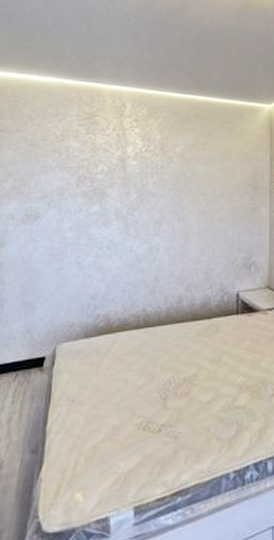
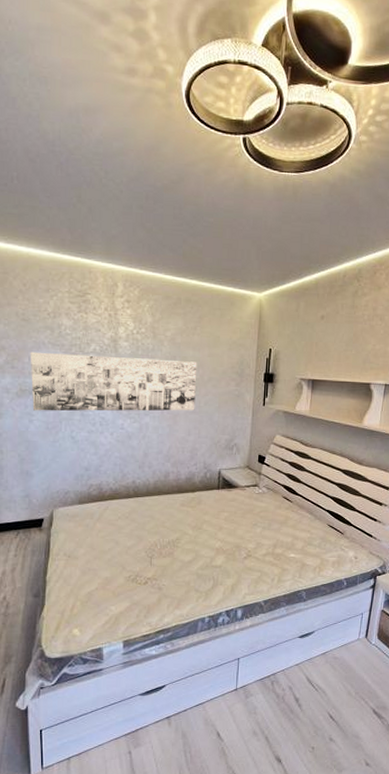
wall art: none [37,175,209,237] -> present [30,352,197,412]

